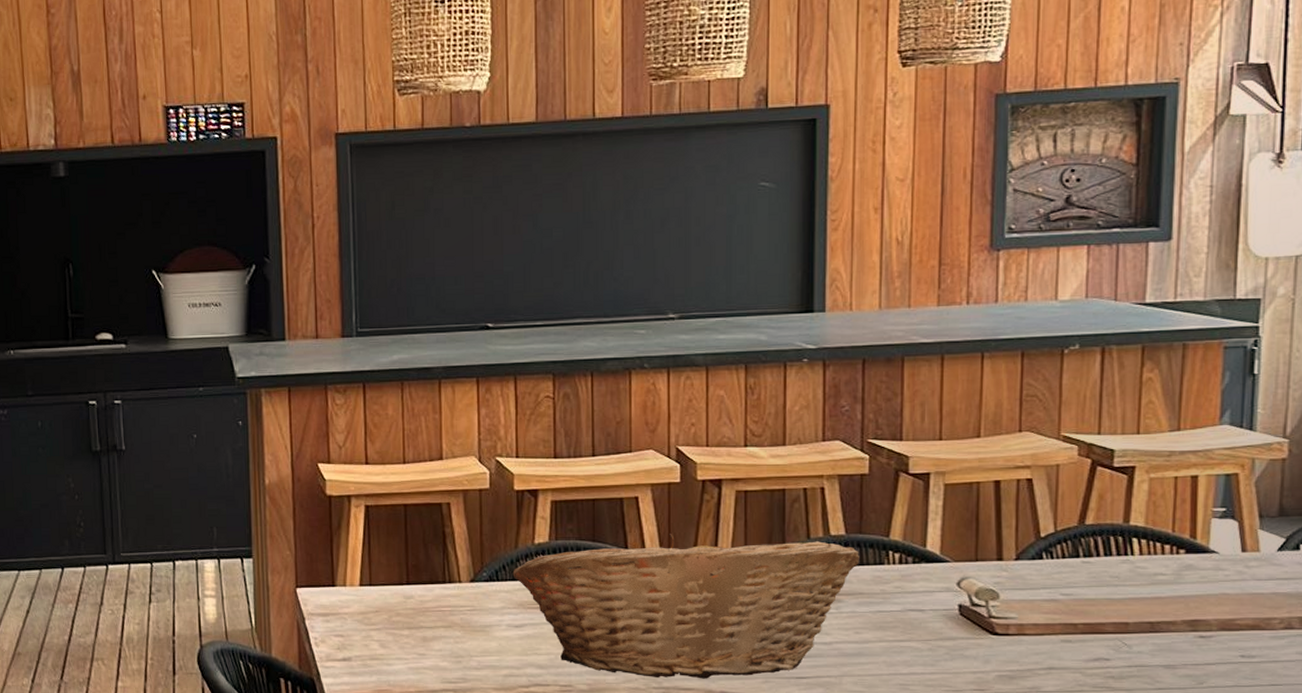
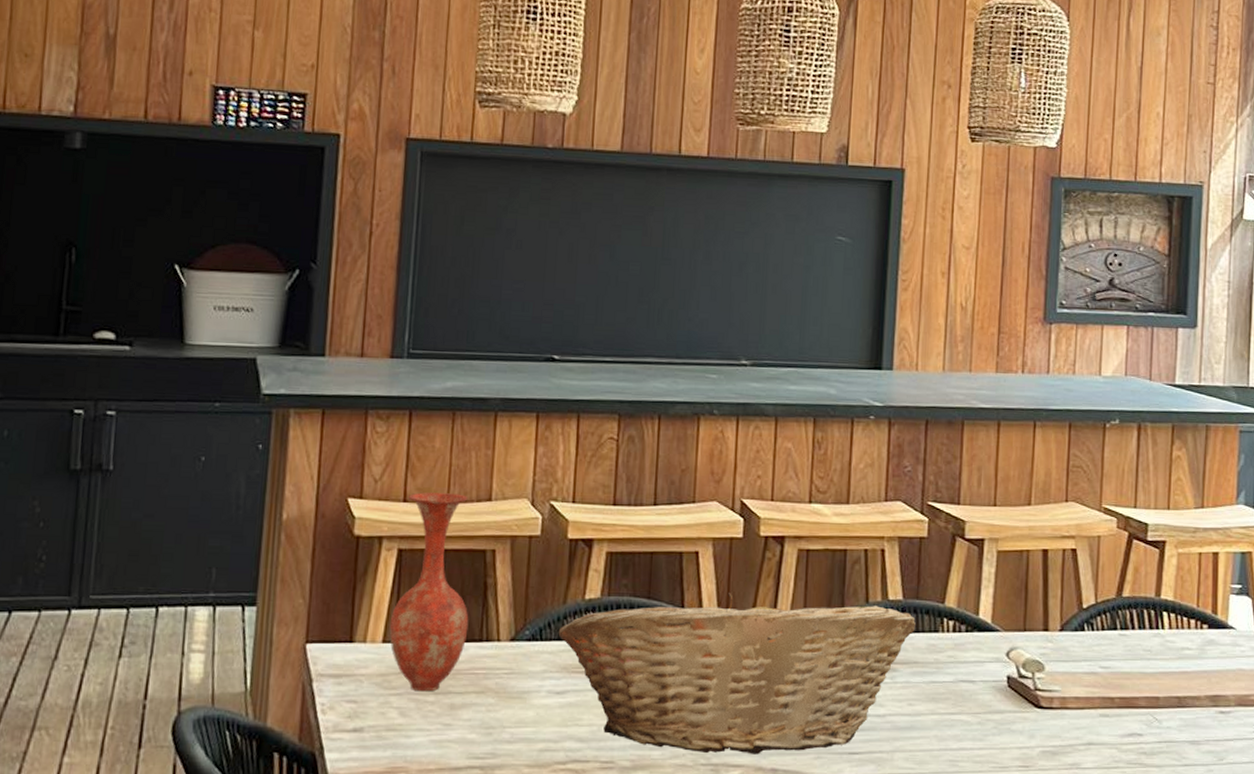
vase: none [364,455,432,627] -> present [389,492,469,692]

